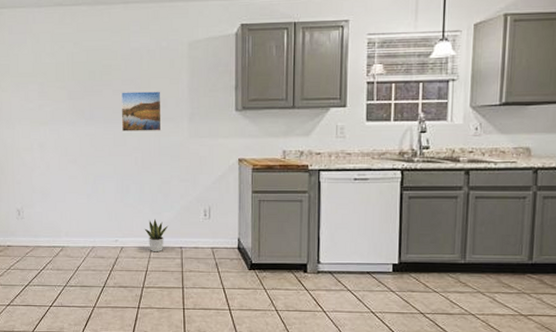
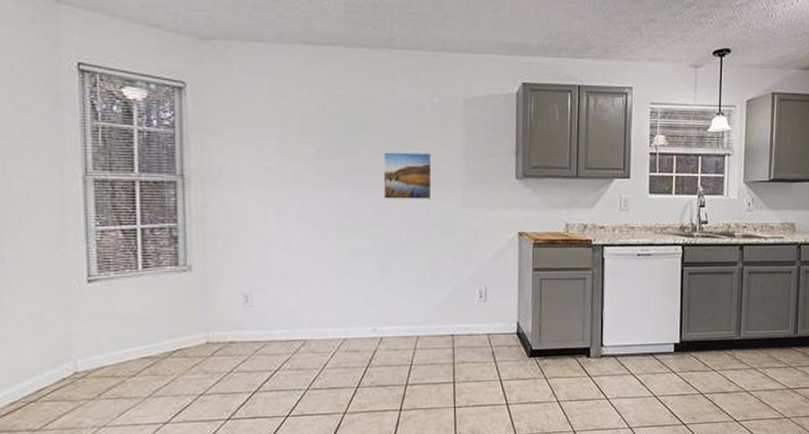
potted plant: present [144,218,169,253] -> none [409,302,438,342]

